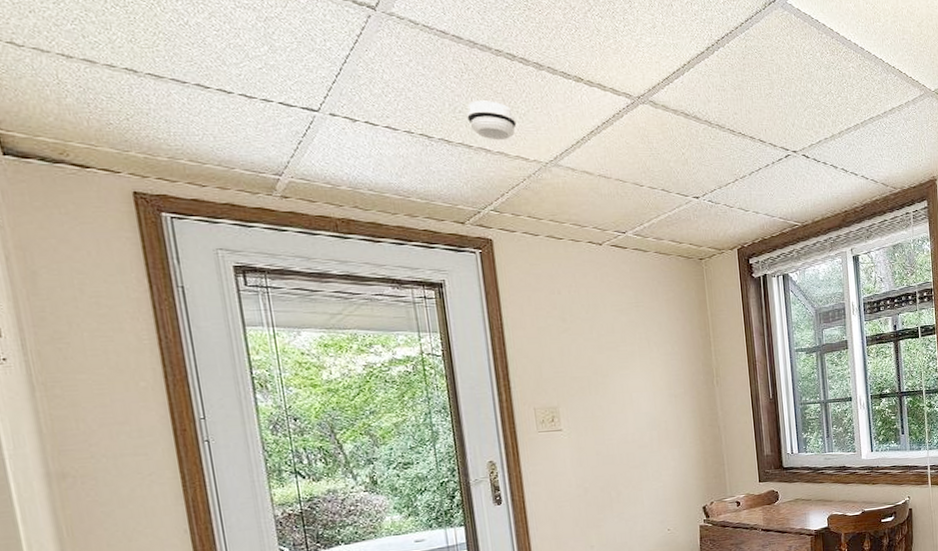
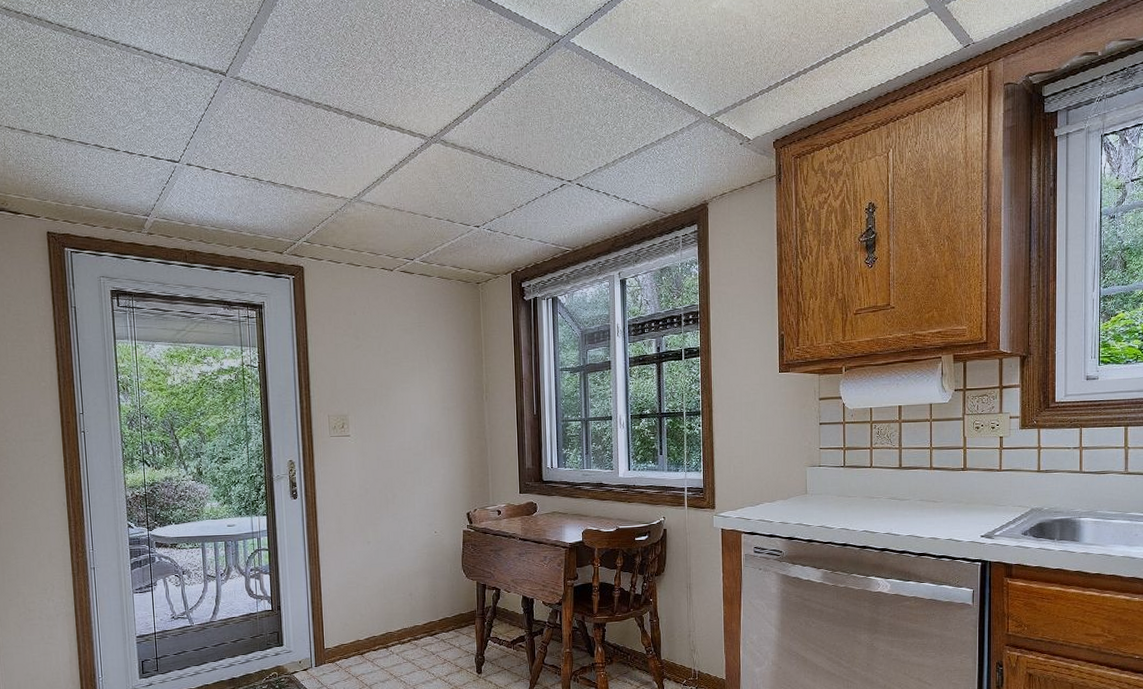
smoke detector: present [467,100,517,141] -> none [290,147,329,181]

